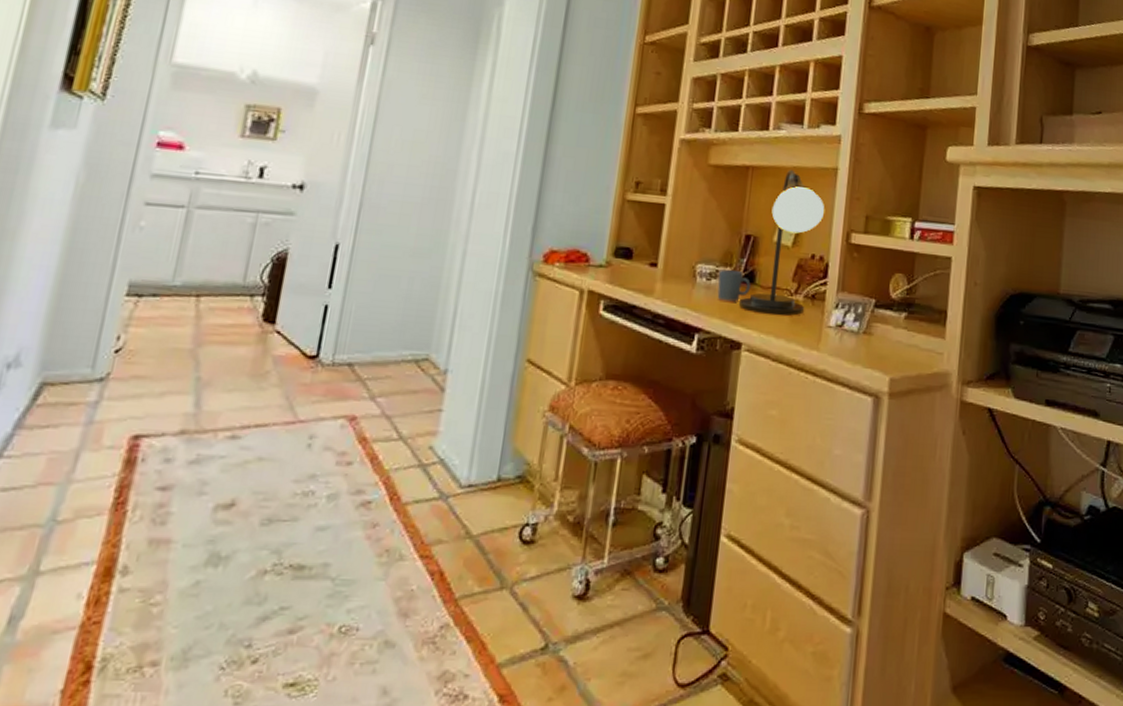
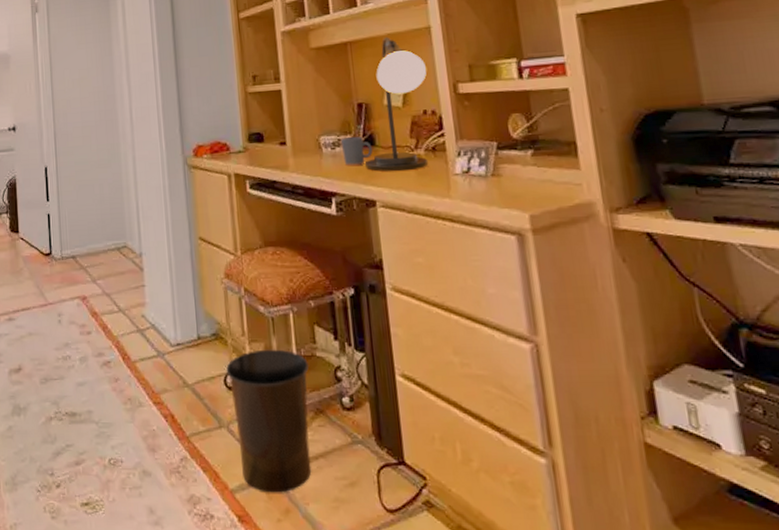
waste bin: none [517,498,626,667] -> present [226,349,312,493]

